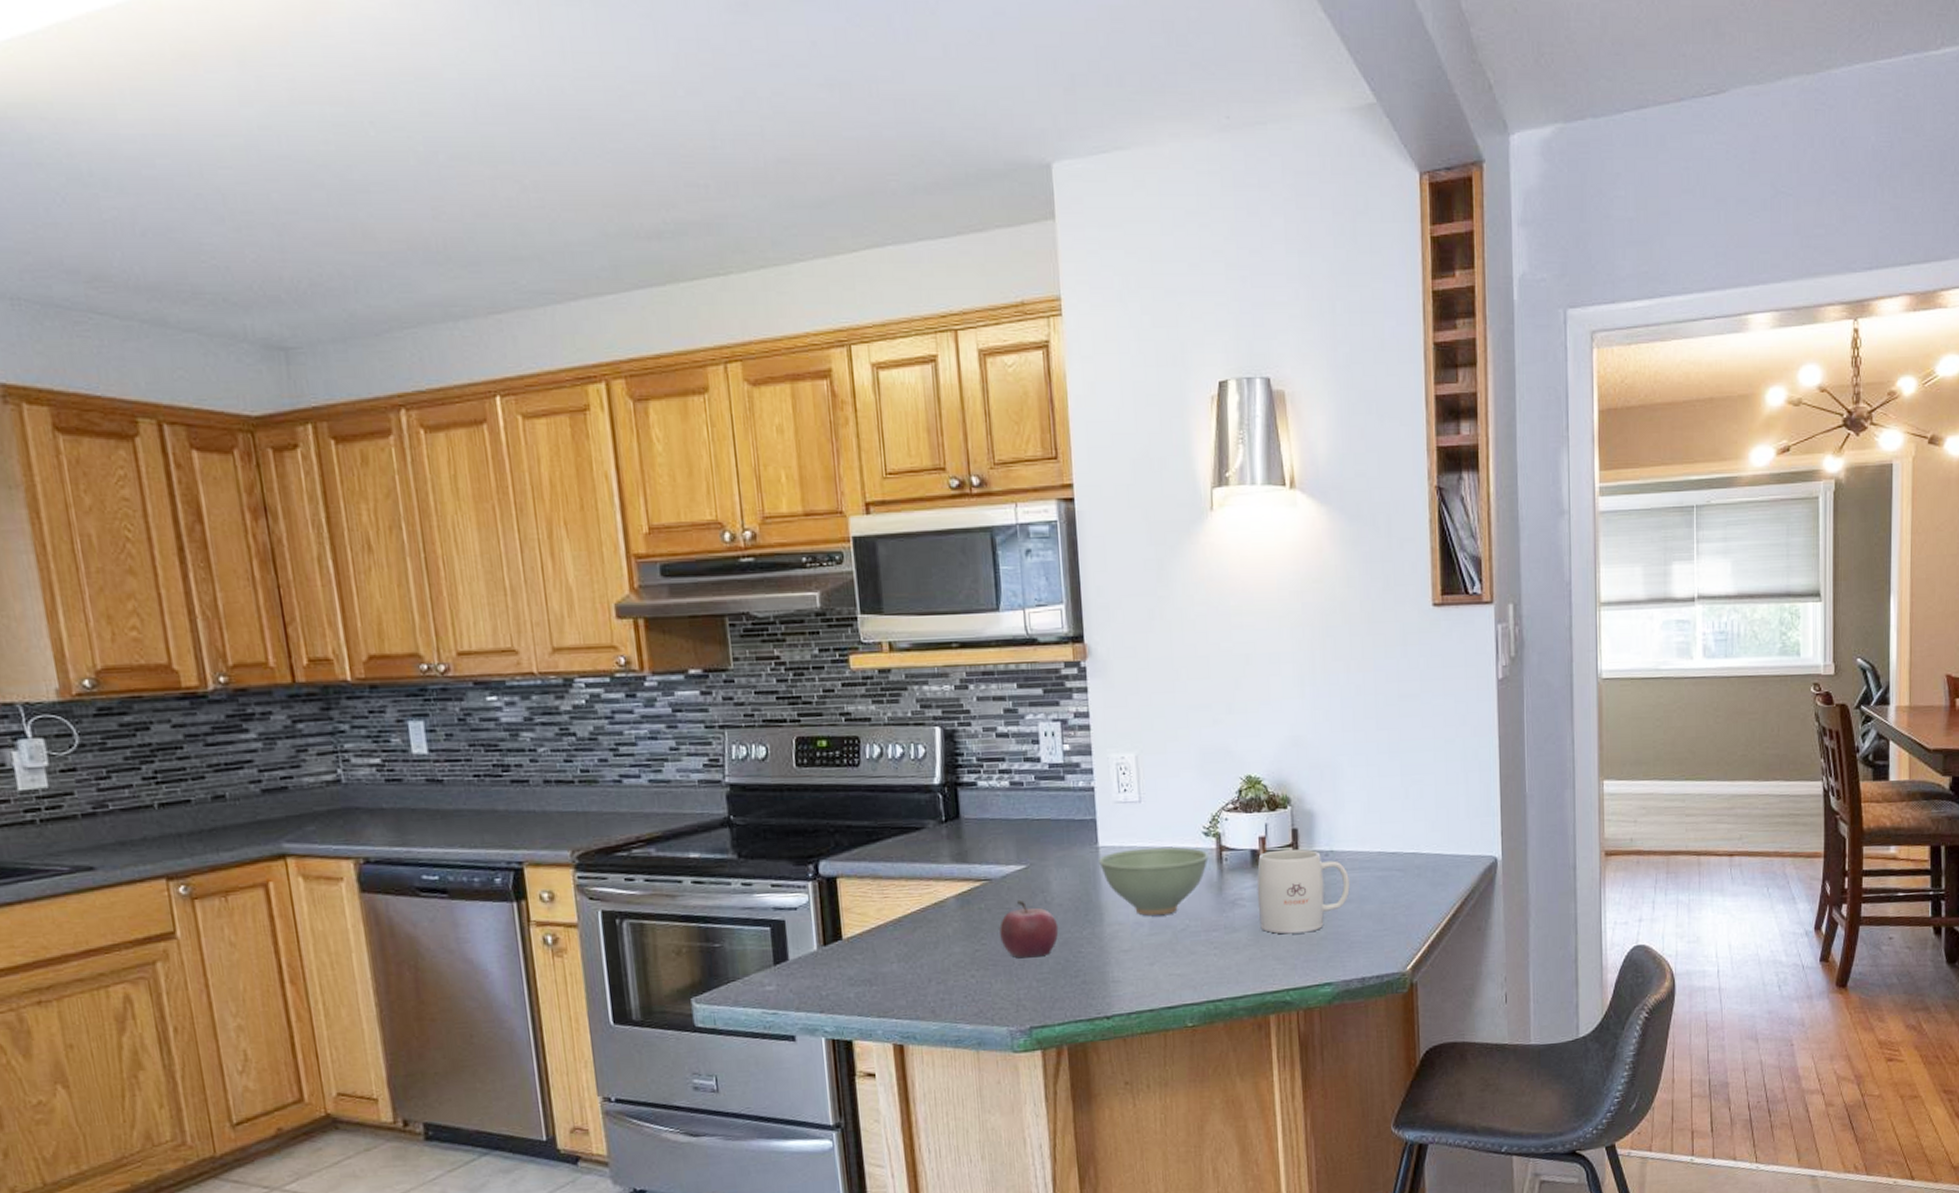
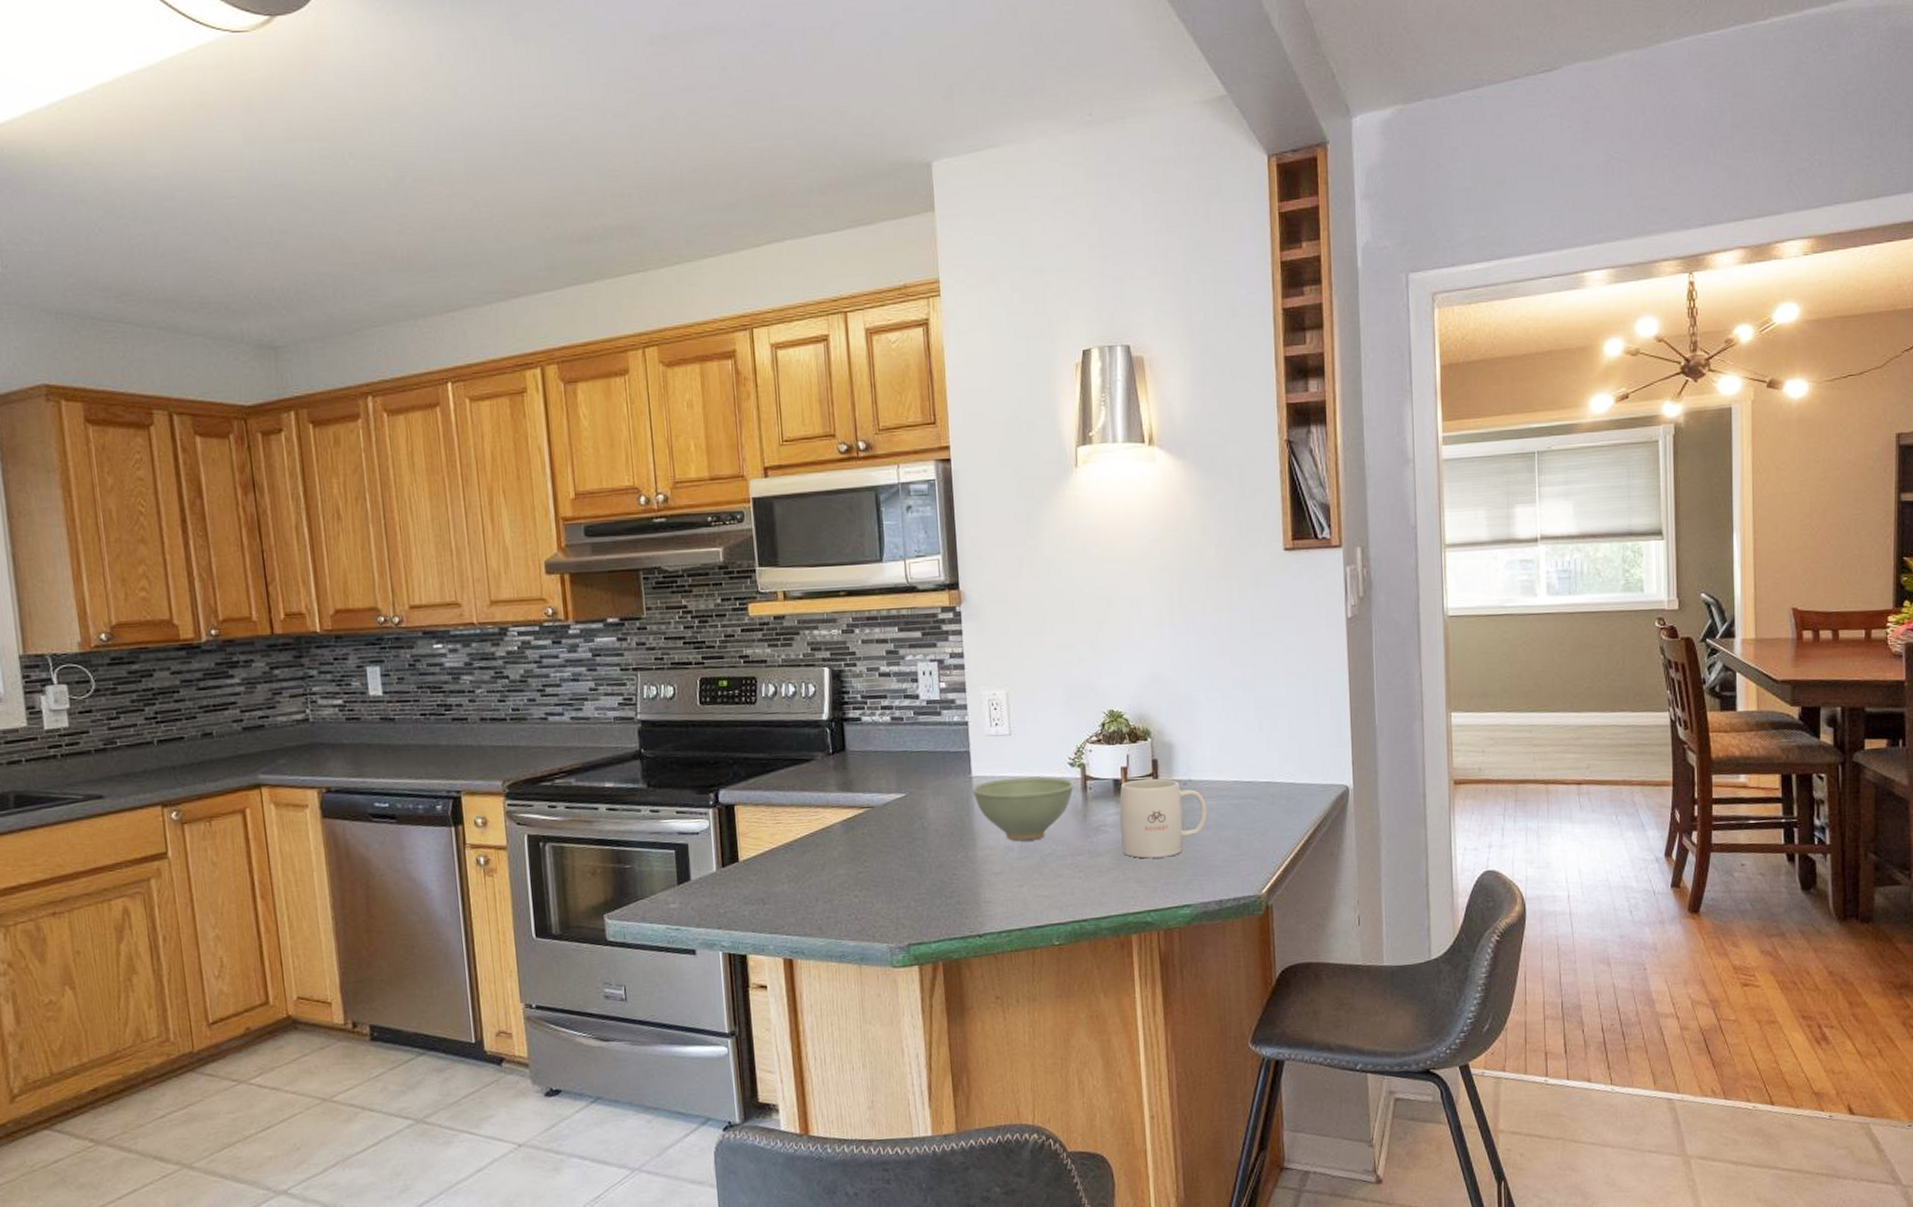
fruit: present [999,899,1059,959] -> none [881,825,935,880]

